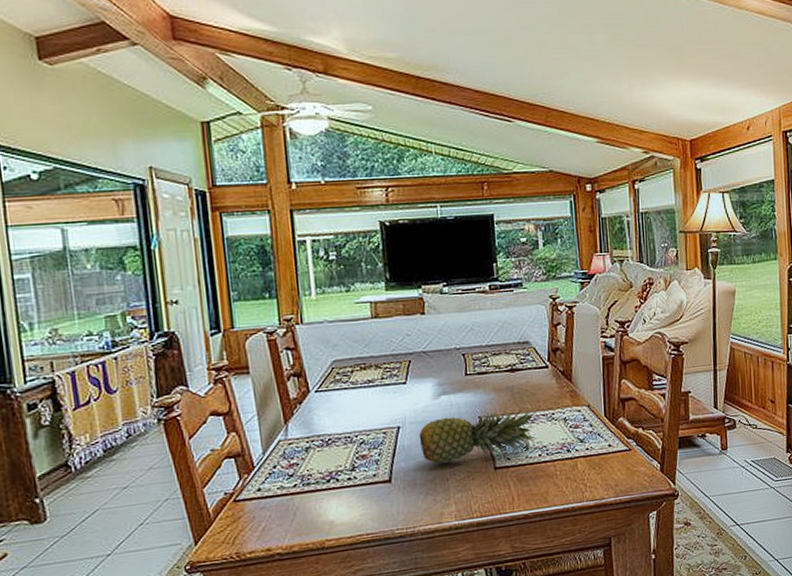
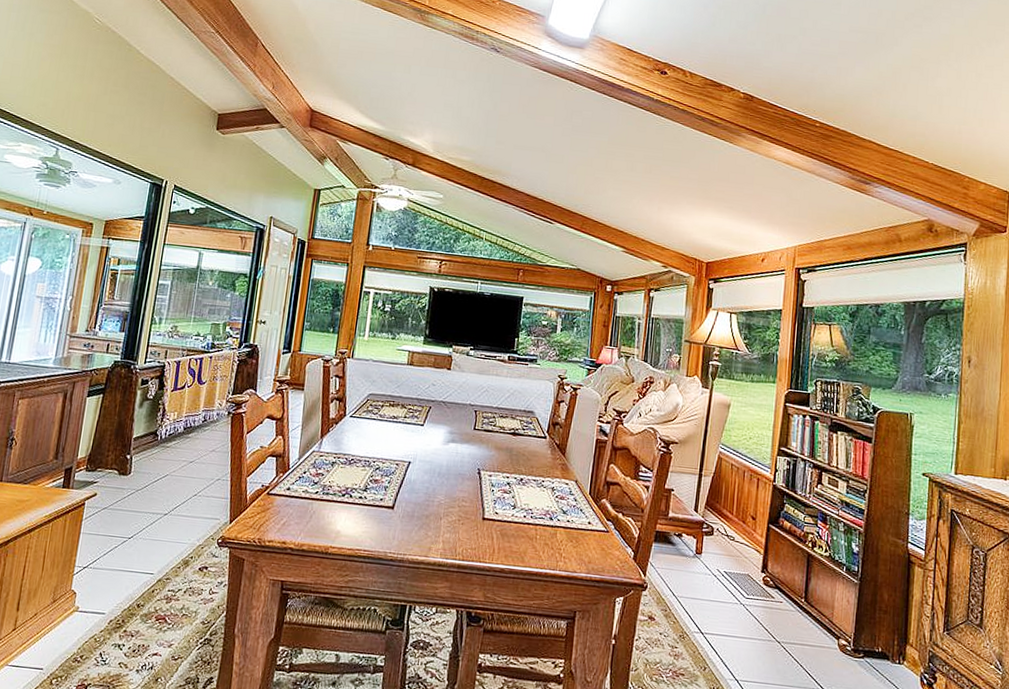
fruit: present [419,407,537,464] -> none [424,462,529,511]

